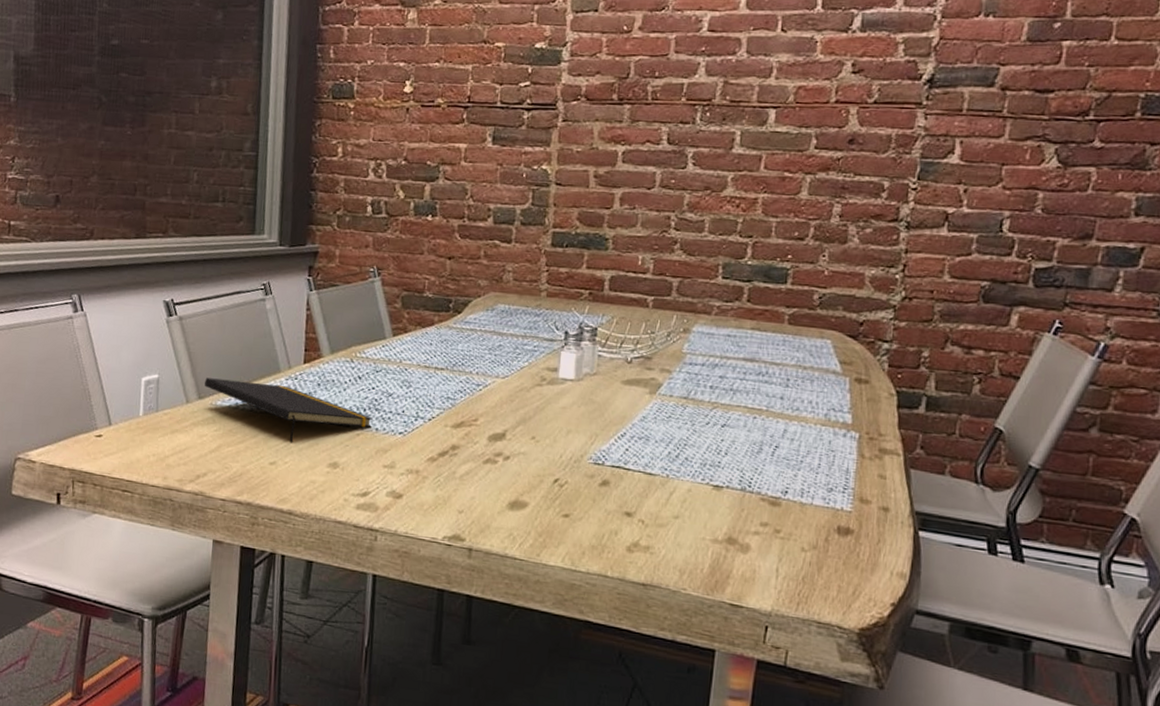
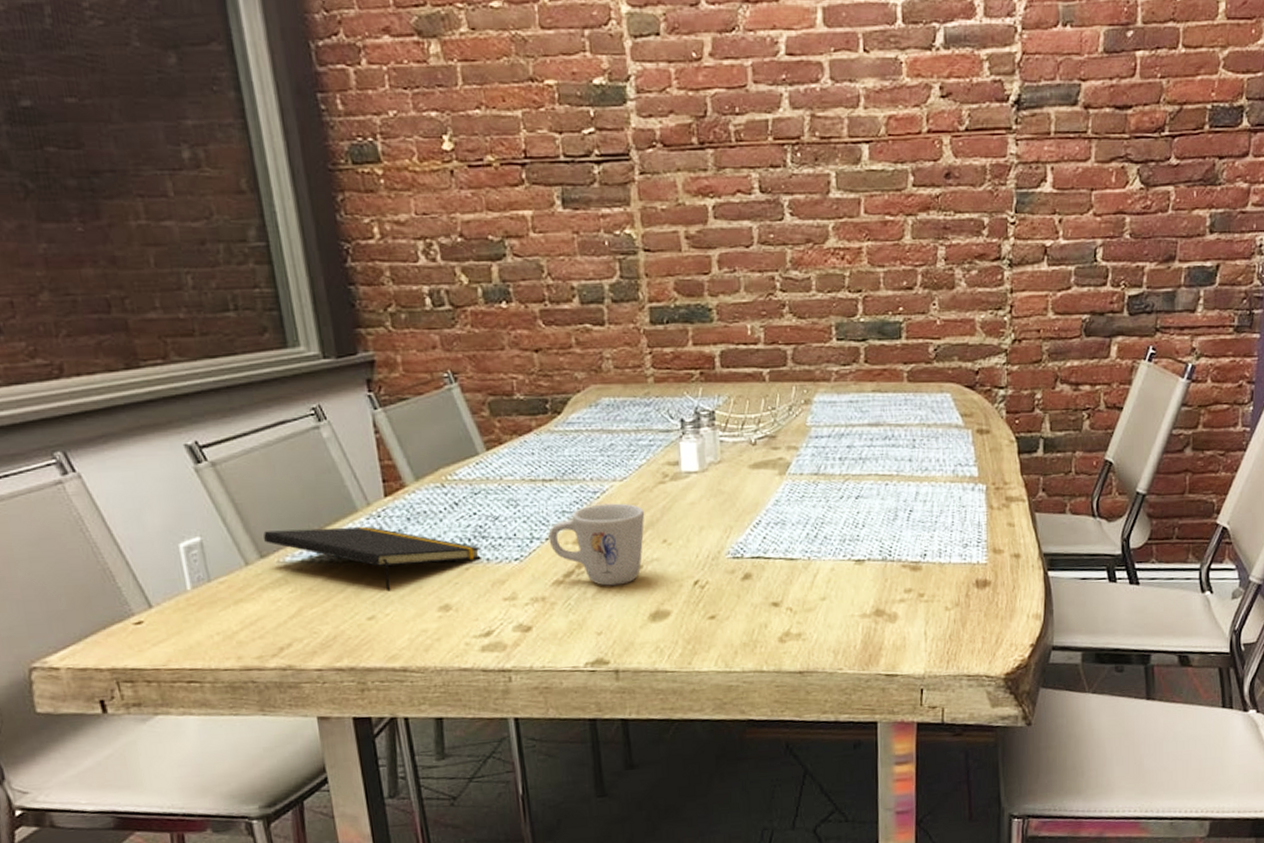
mug: none [431,395,520,471] -> present [548,503,645,586]

